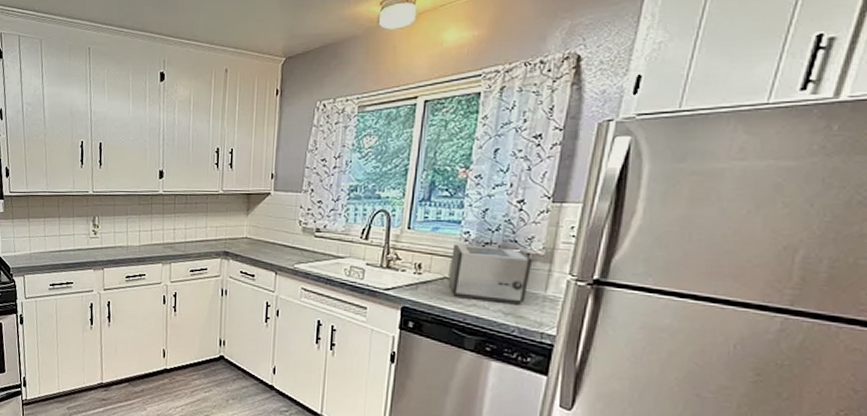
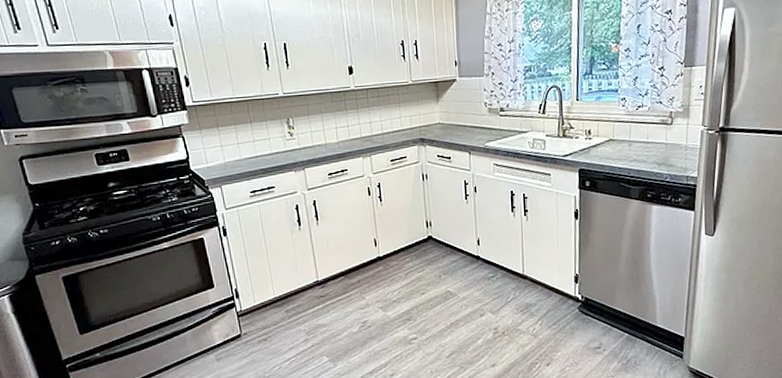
toaster: present [448,244,533,305] -> none [613,108,675,156]

